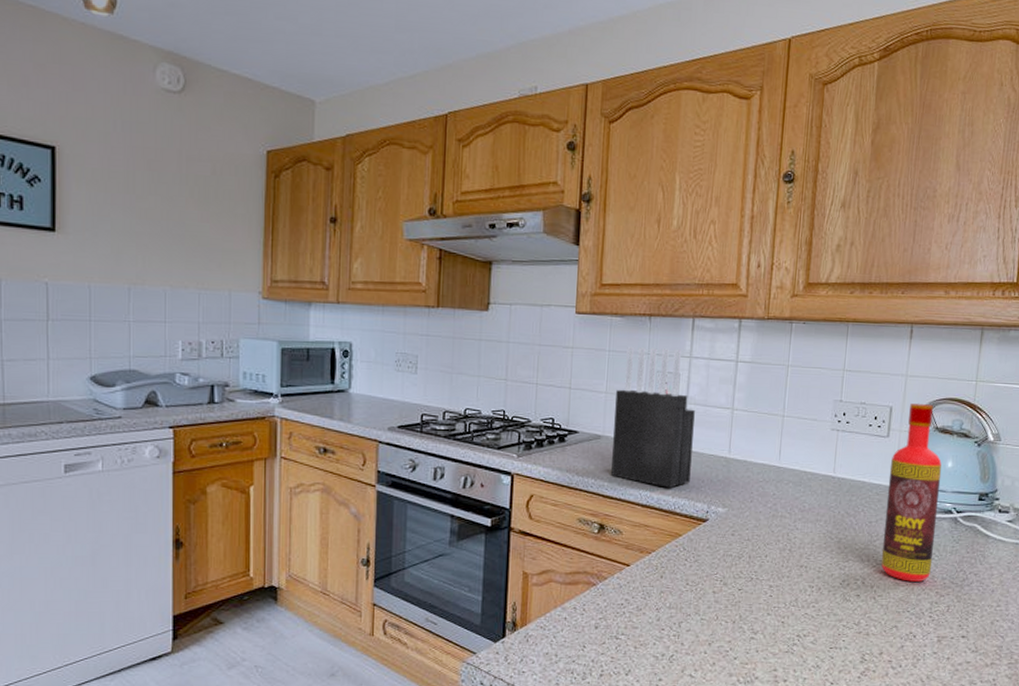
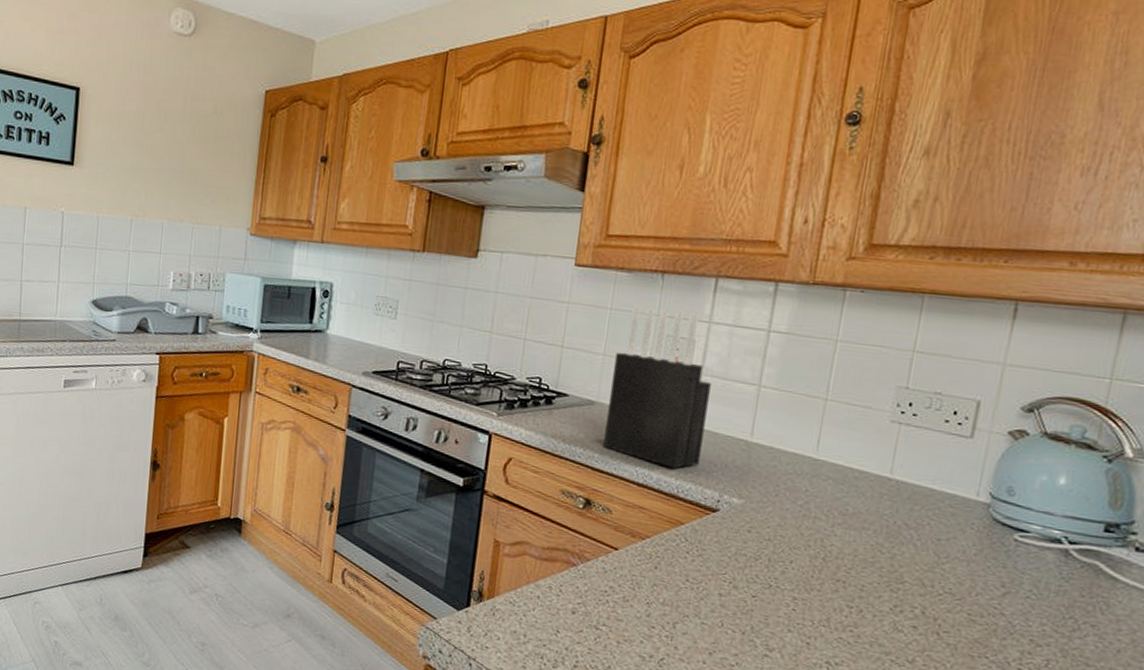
bottle: present [881,404,942,582] -> none [950,399,1050,623]

